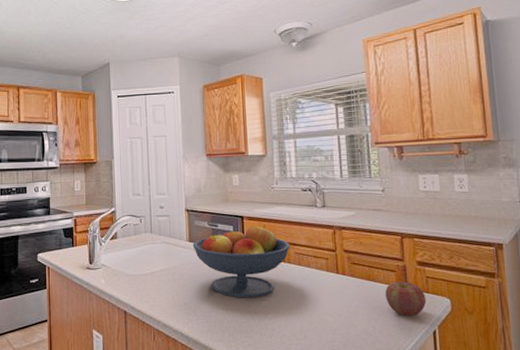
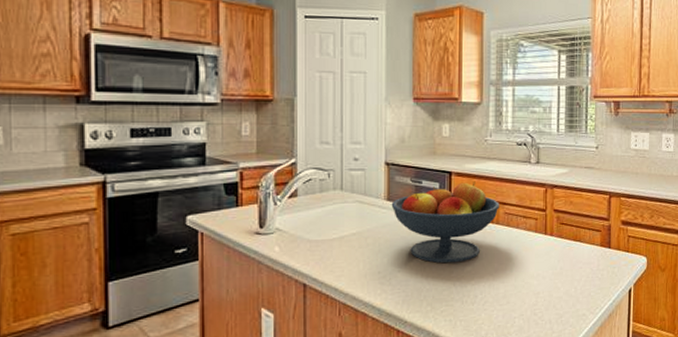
apple: present [385,282,427,316] -> none [589,241,626,276]

